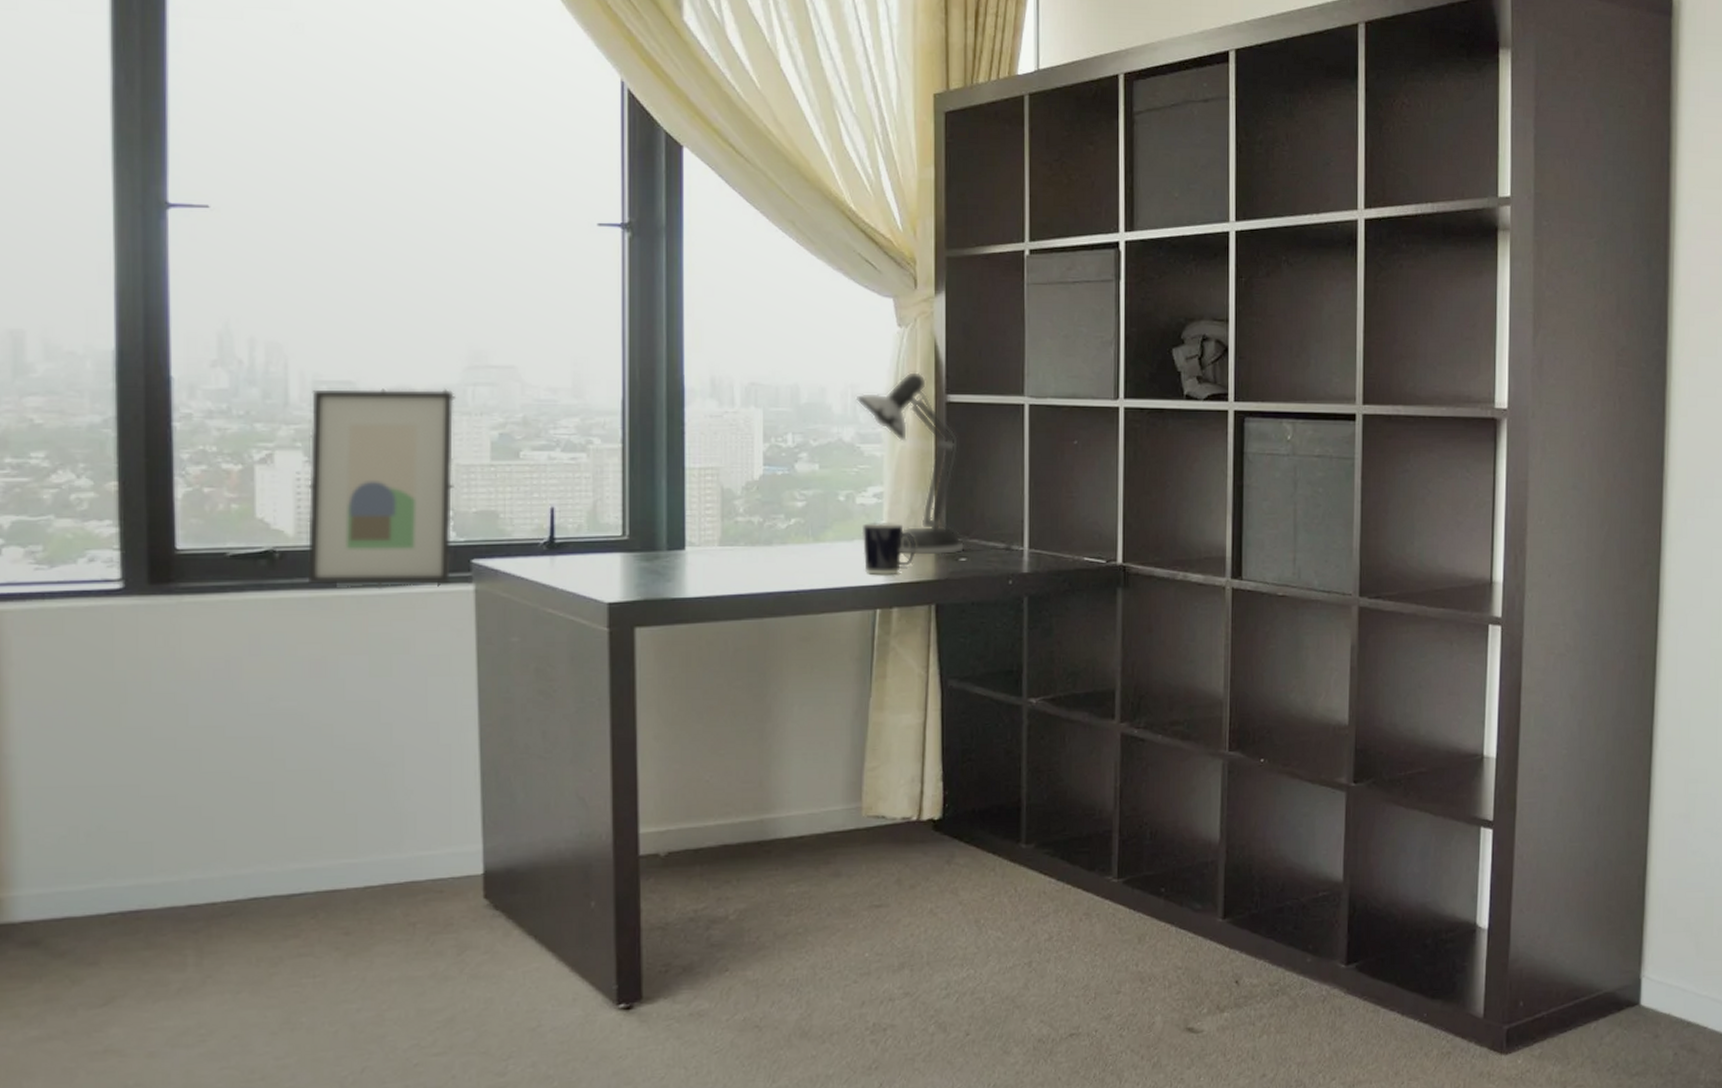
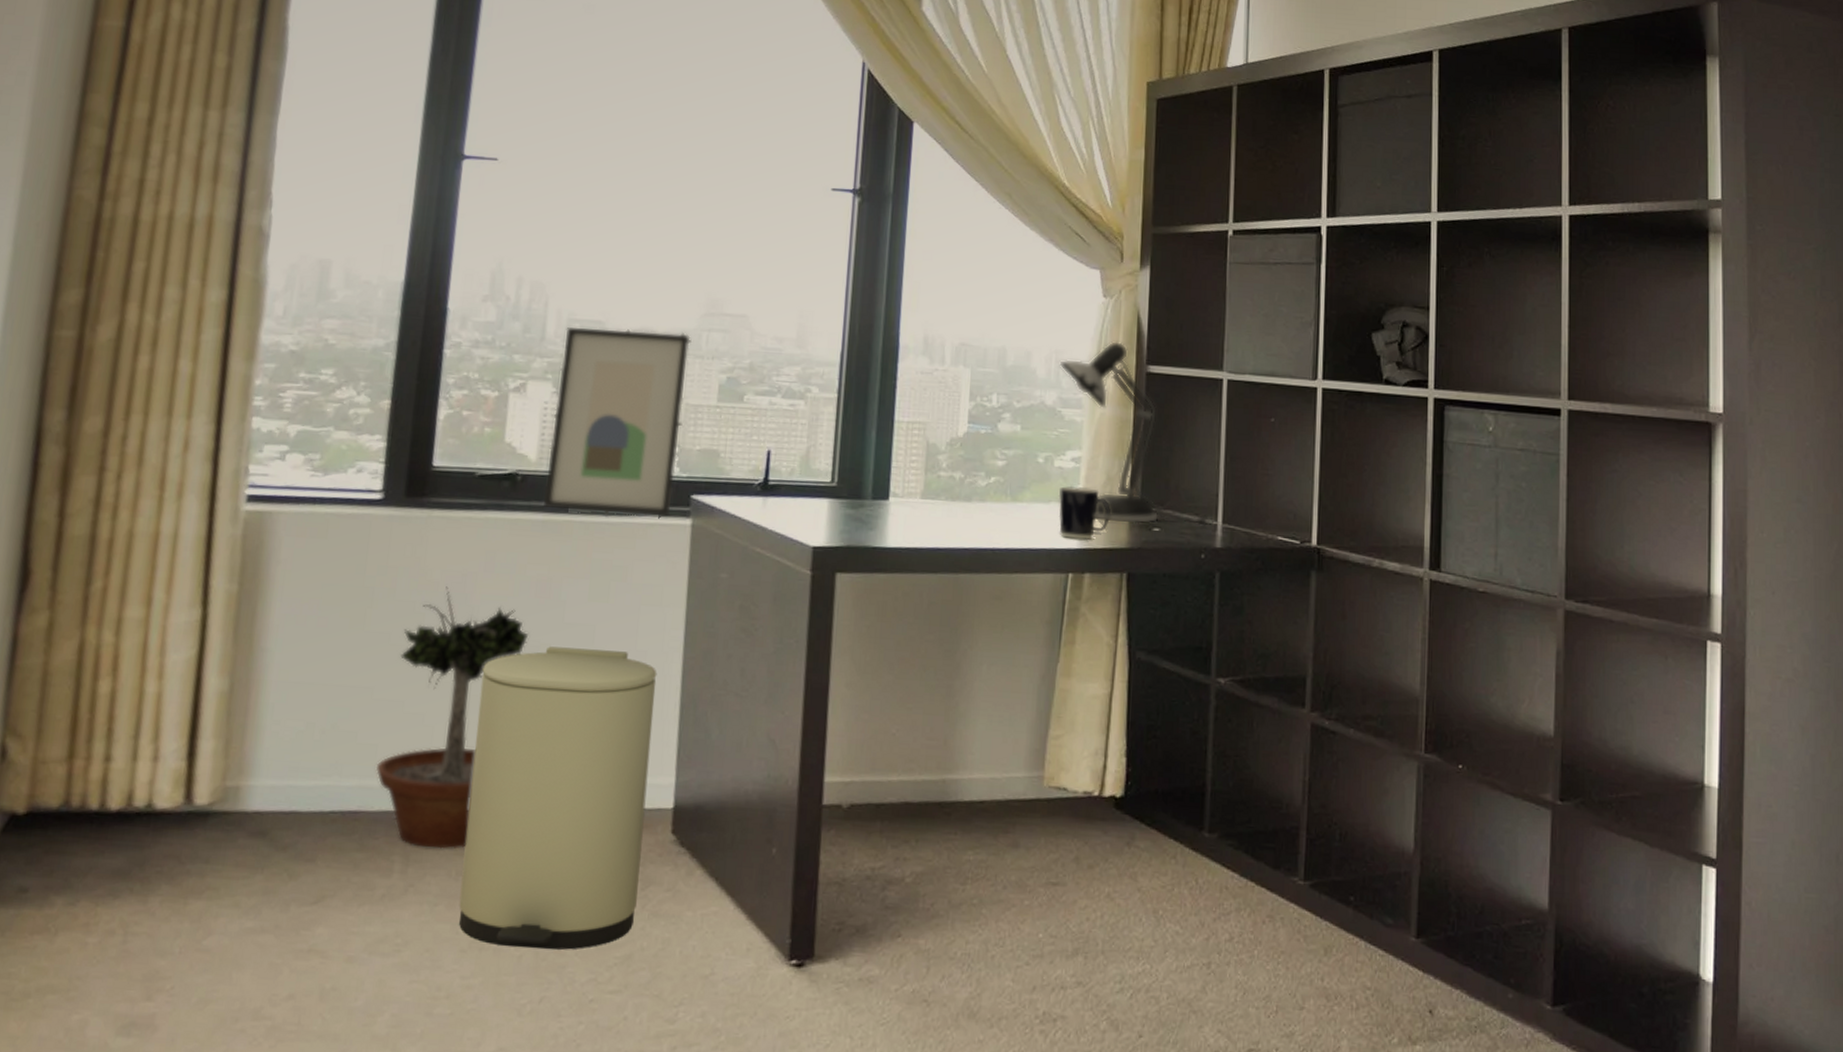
potted tree: none [153,674,308,938] -> present [375,586,529,849]
pedal bin: none [260,725,454,1024] -> present [459,646,657,950]

